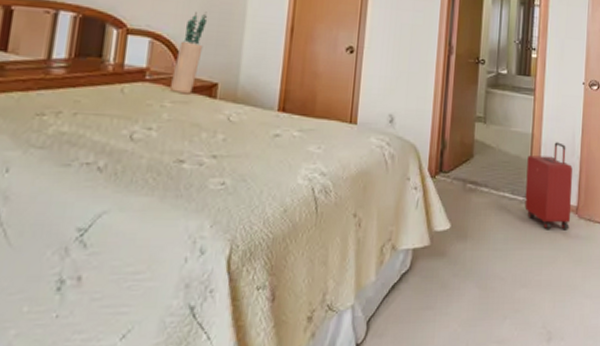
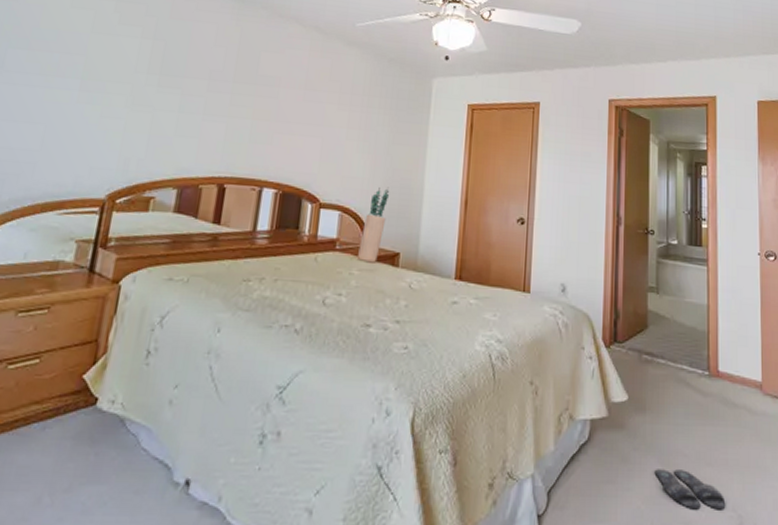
slippers: none [472,292,537,329] -> present [654,469,726,510]
suitcase: present [525,142,573,230] -> none [704,314,756,407]

